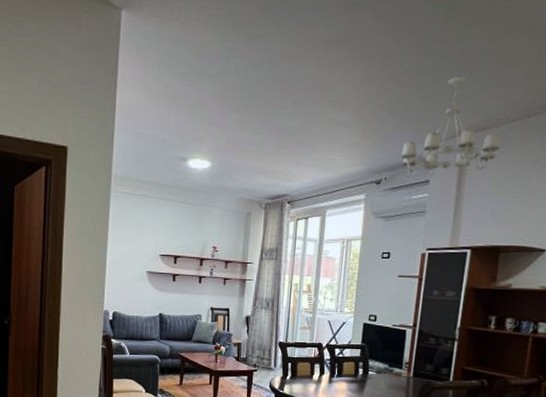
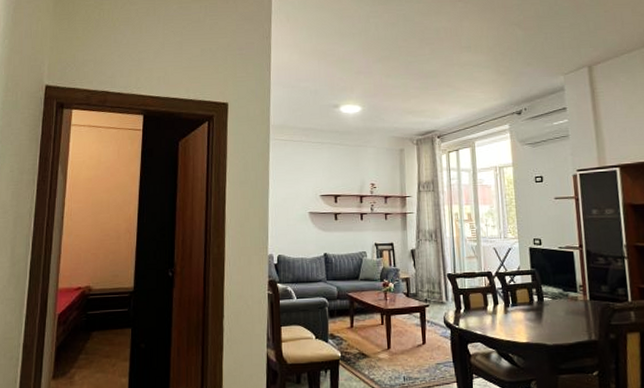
chandelier: present [400,77,501,178] -> none [535,19,625,105]

